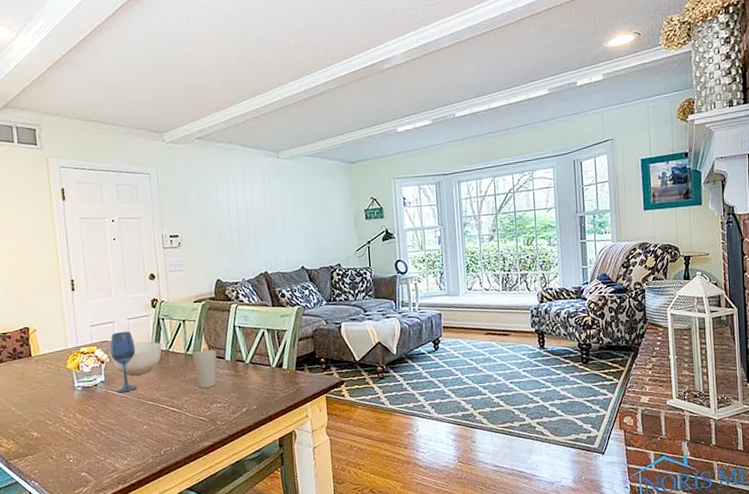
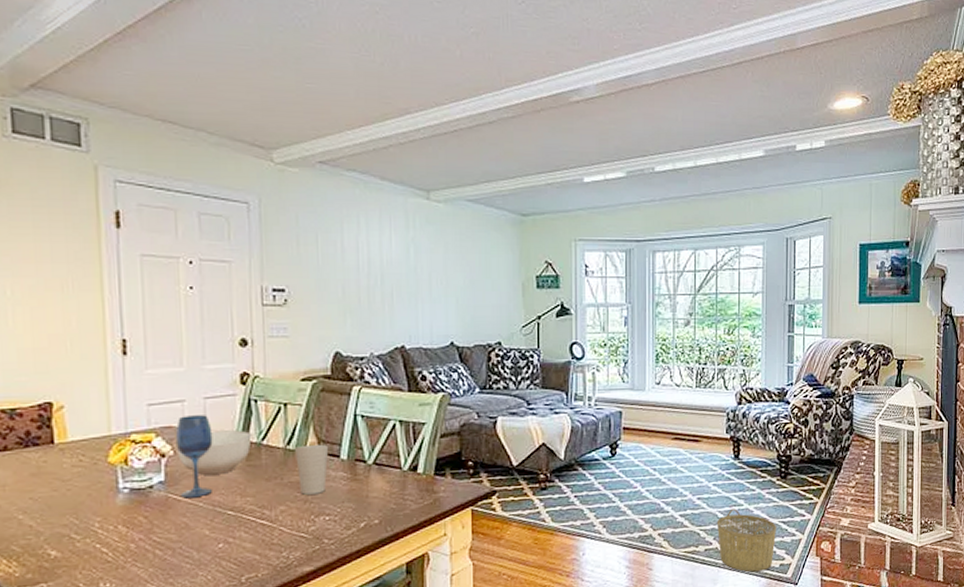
basket: none [528,390,583,444] -> present [716,508,777,572]

